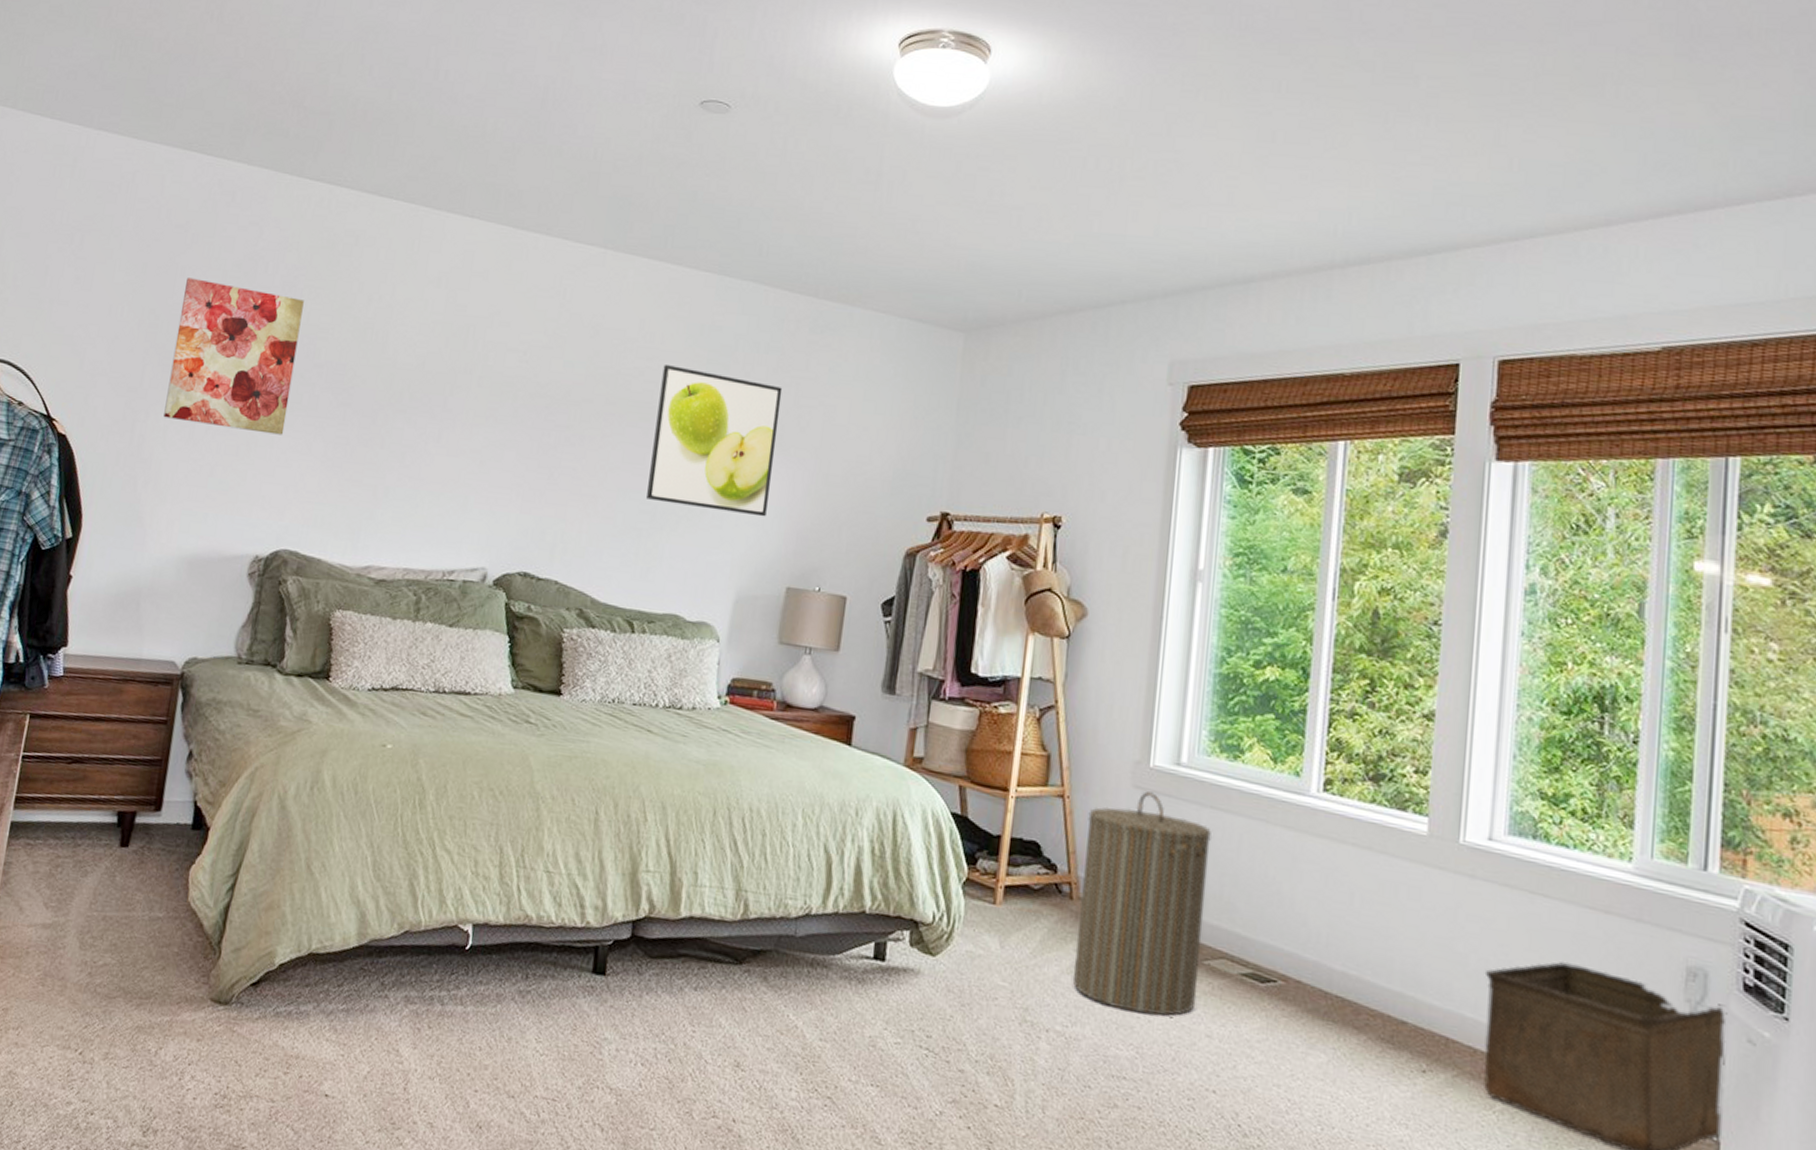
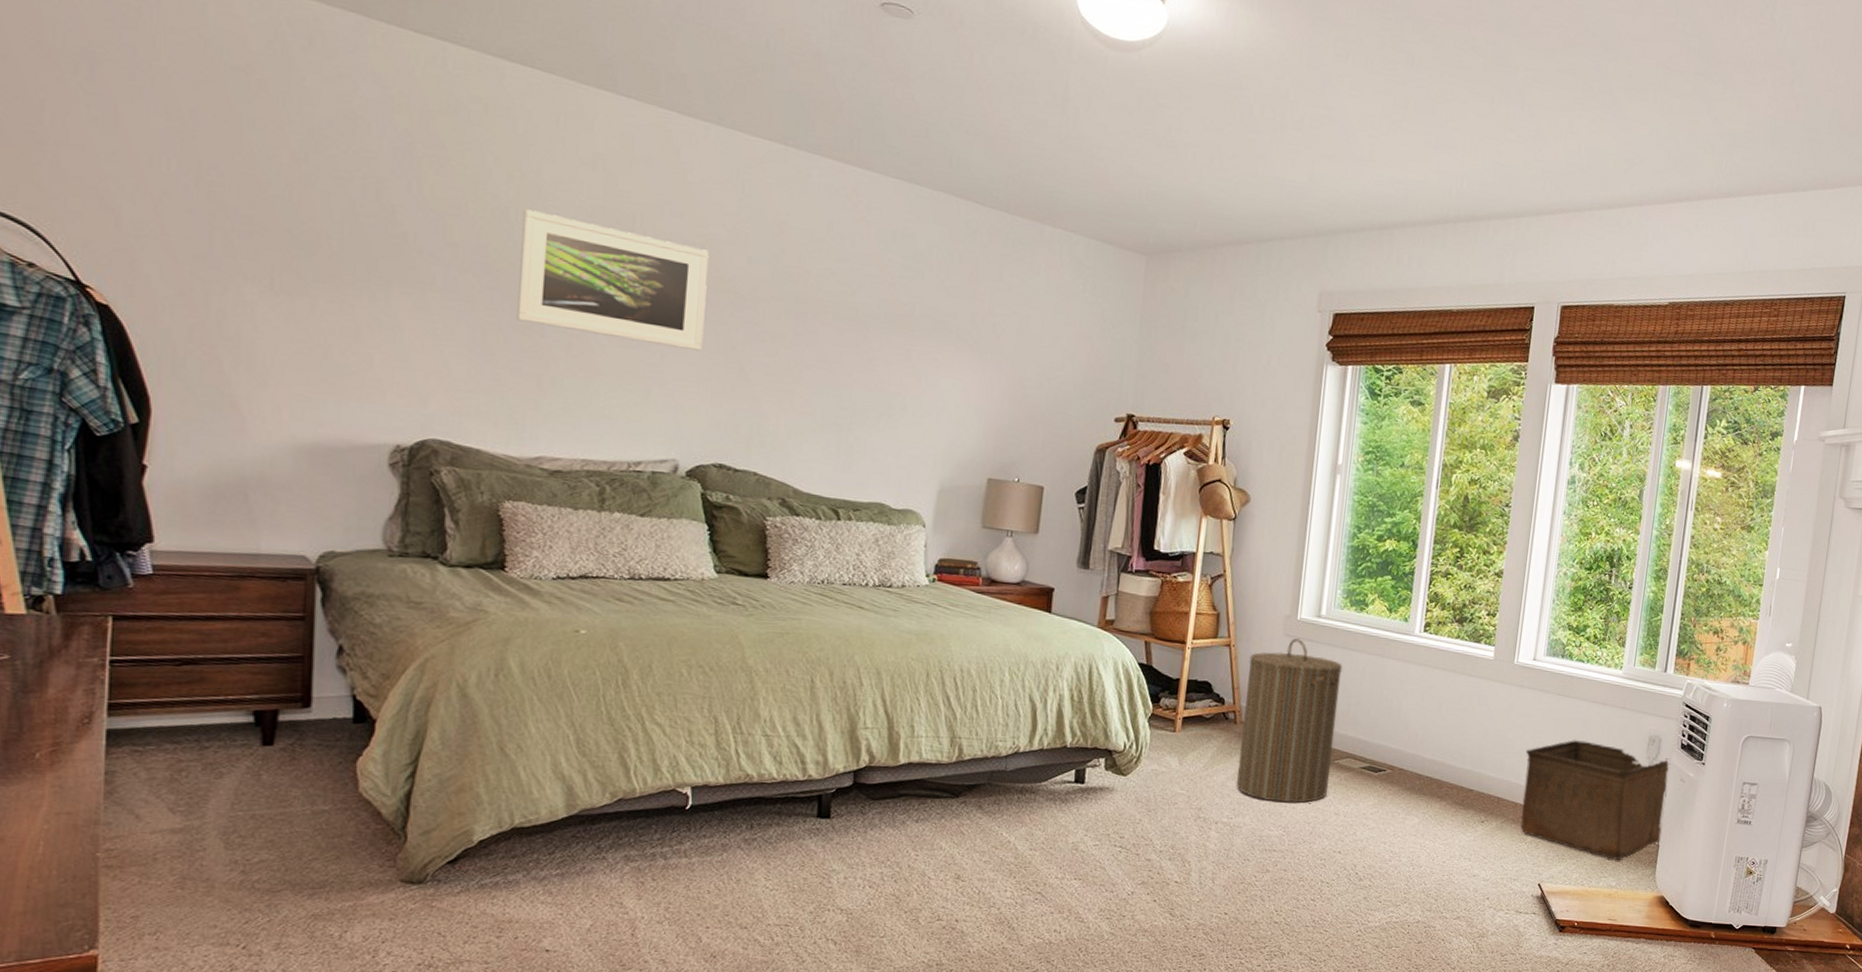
wall art: present [163,278,304,435] -> none [249,131,424,318]
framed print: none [363,329,530,457] -> present [517,209,709,351]
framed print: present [646,365,783,517] -> none [845,267,978,415]

